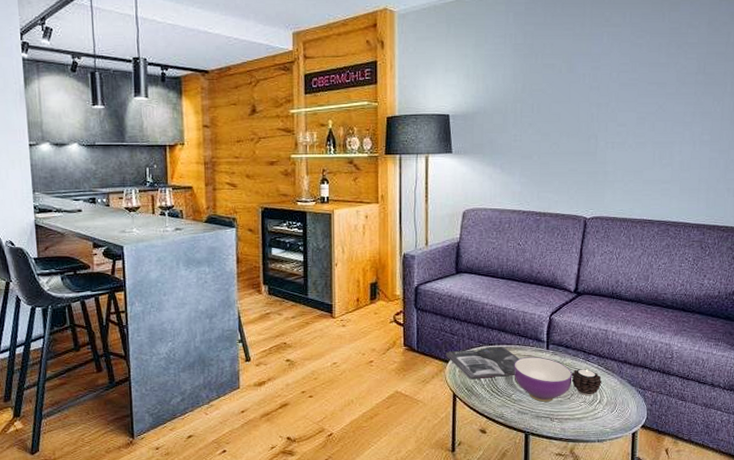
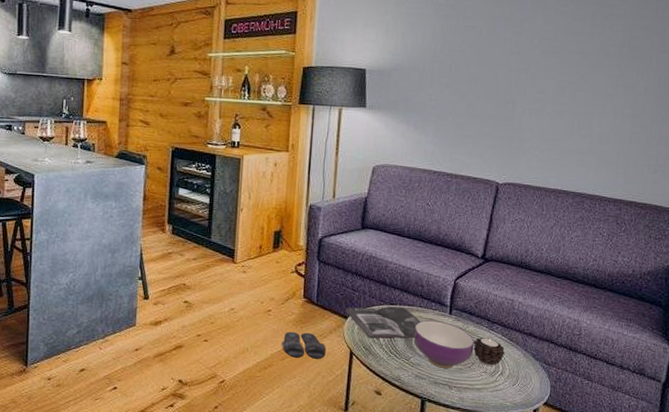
slippers: none [385,379,430,405] -> present [281,331,326,359]

